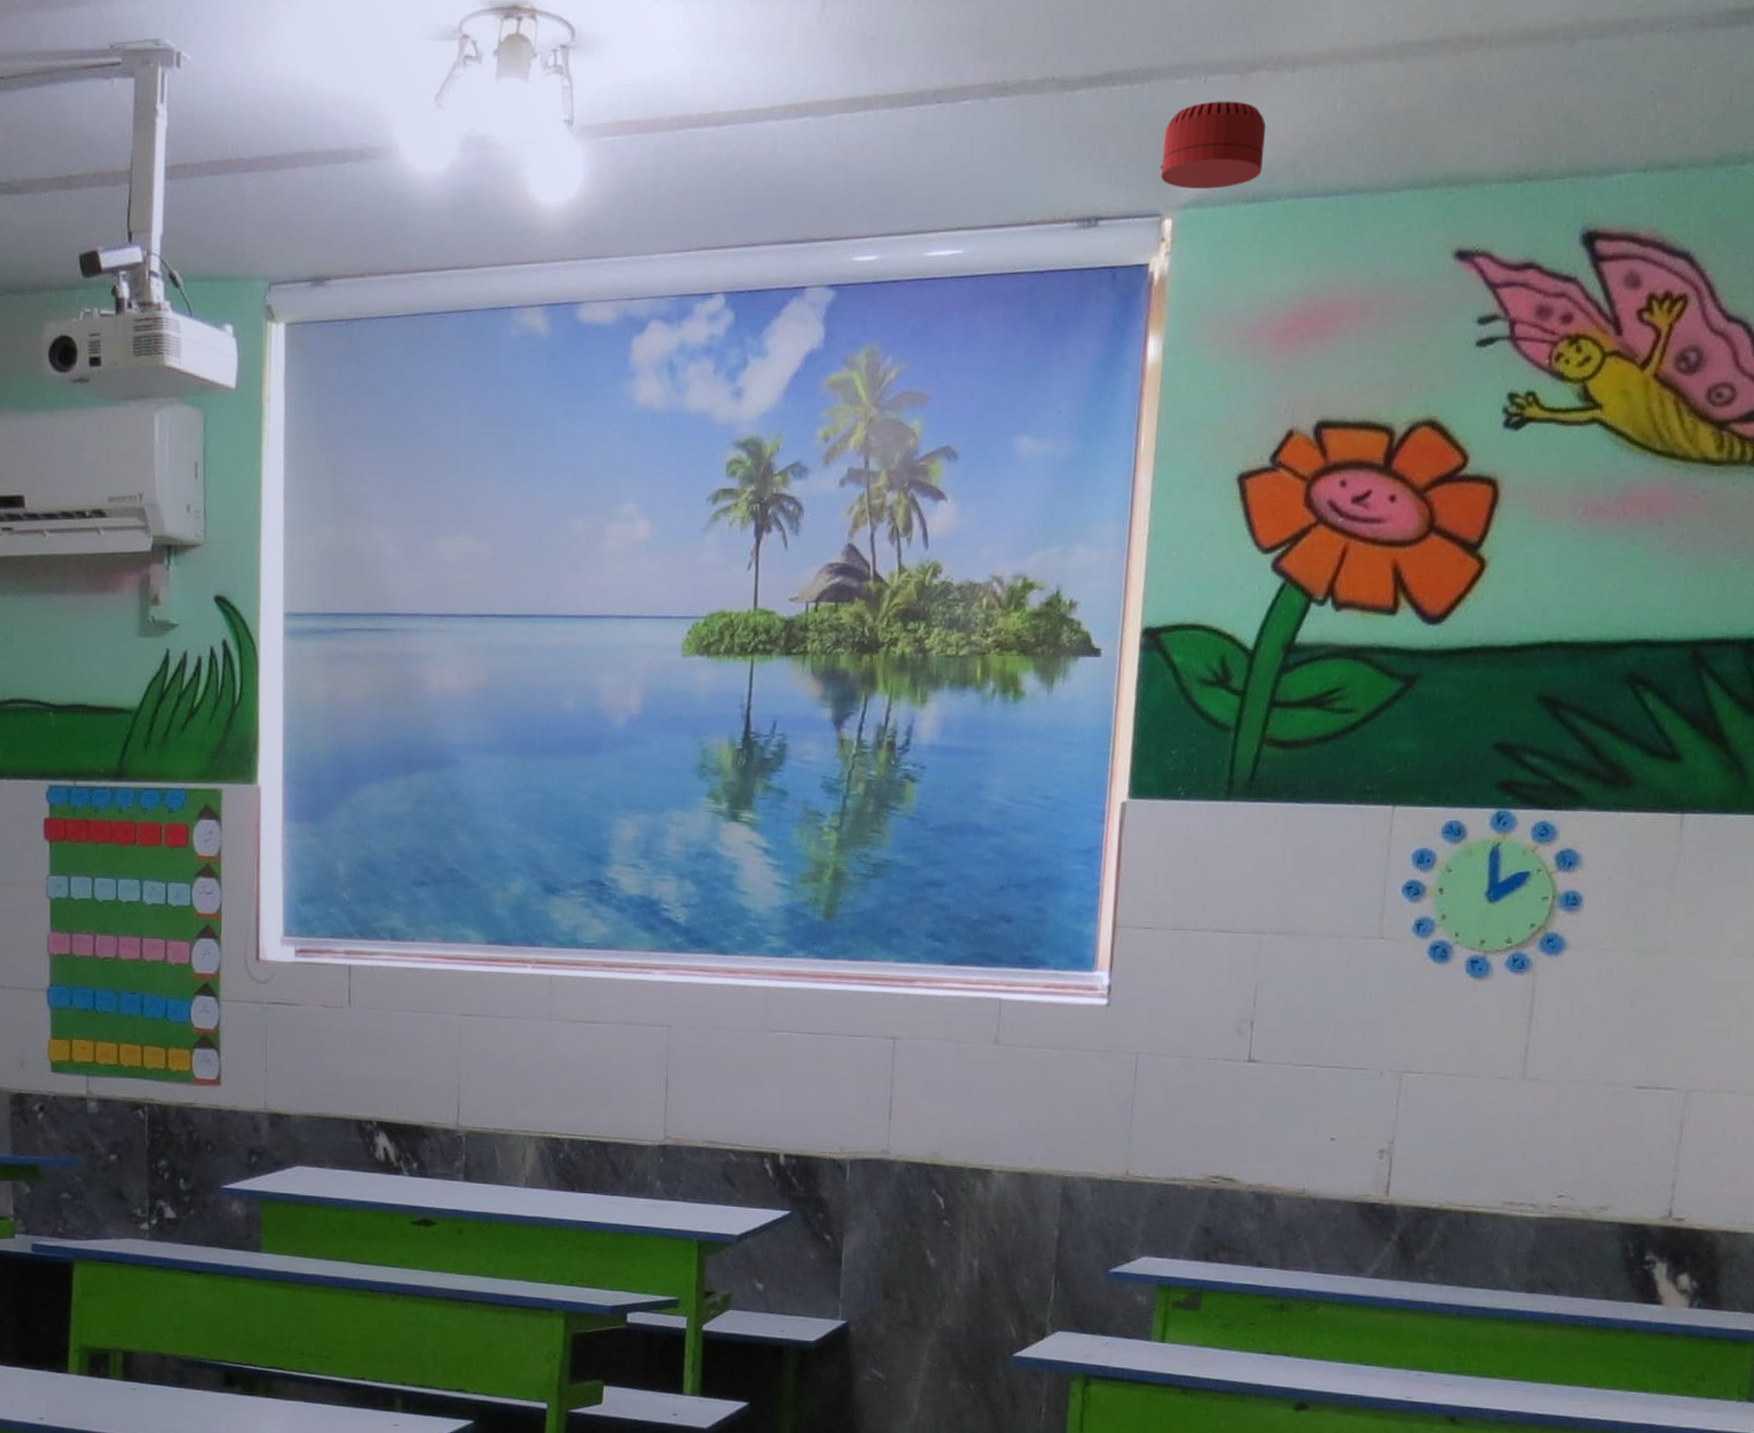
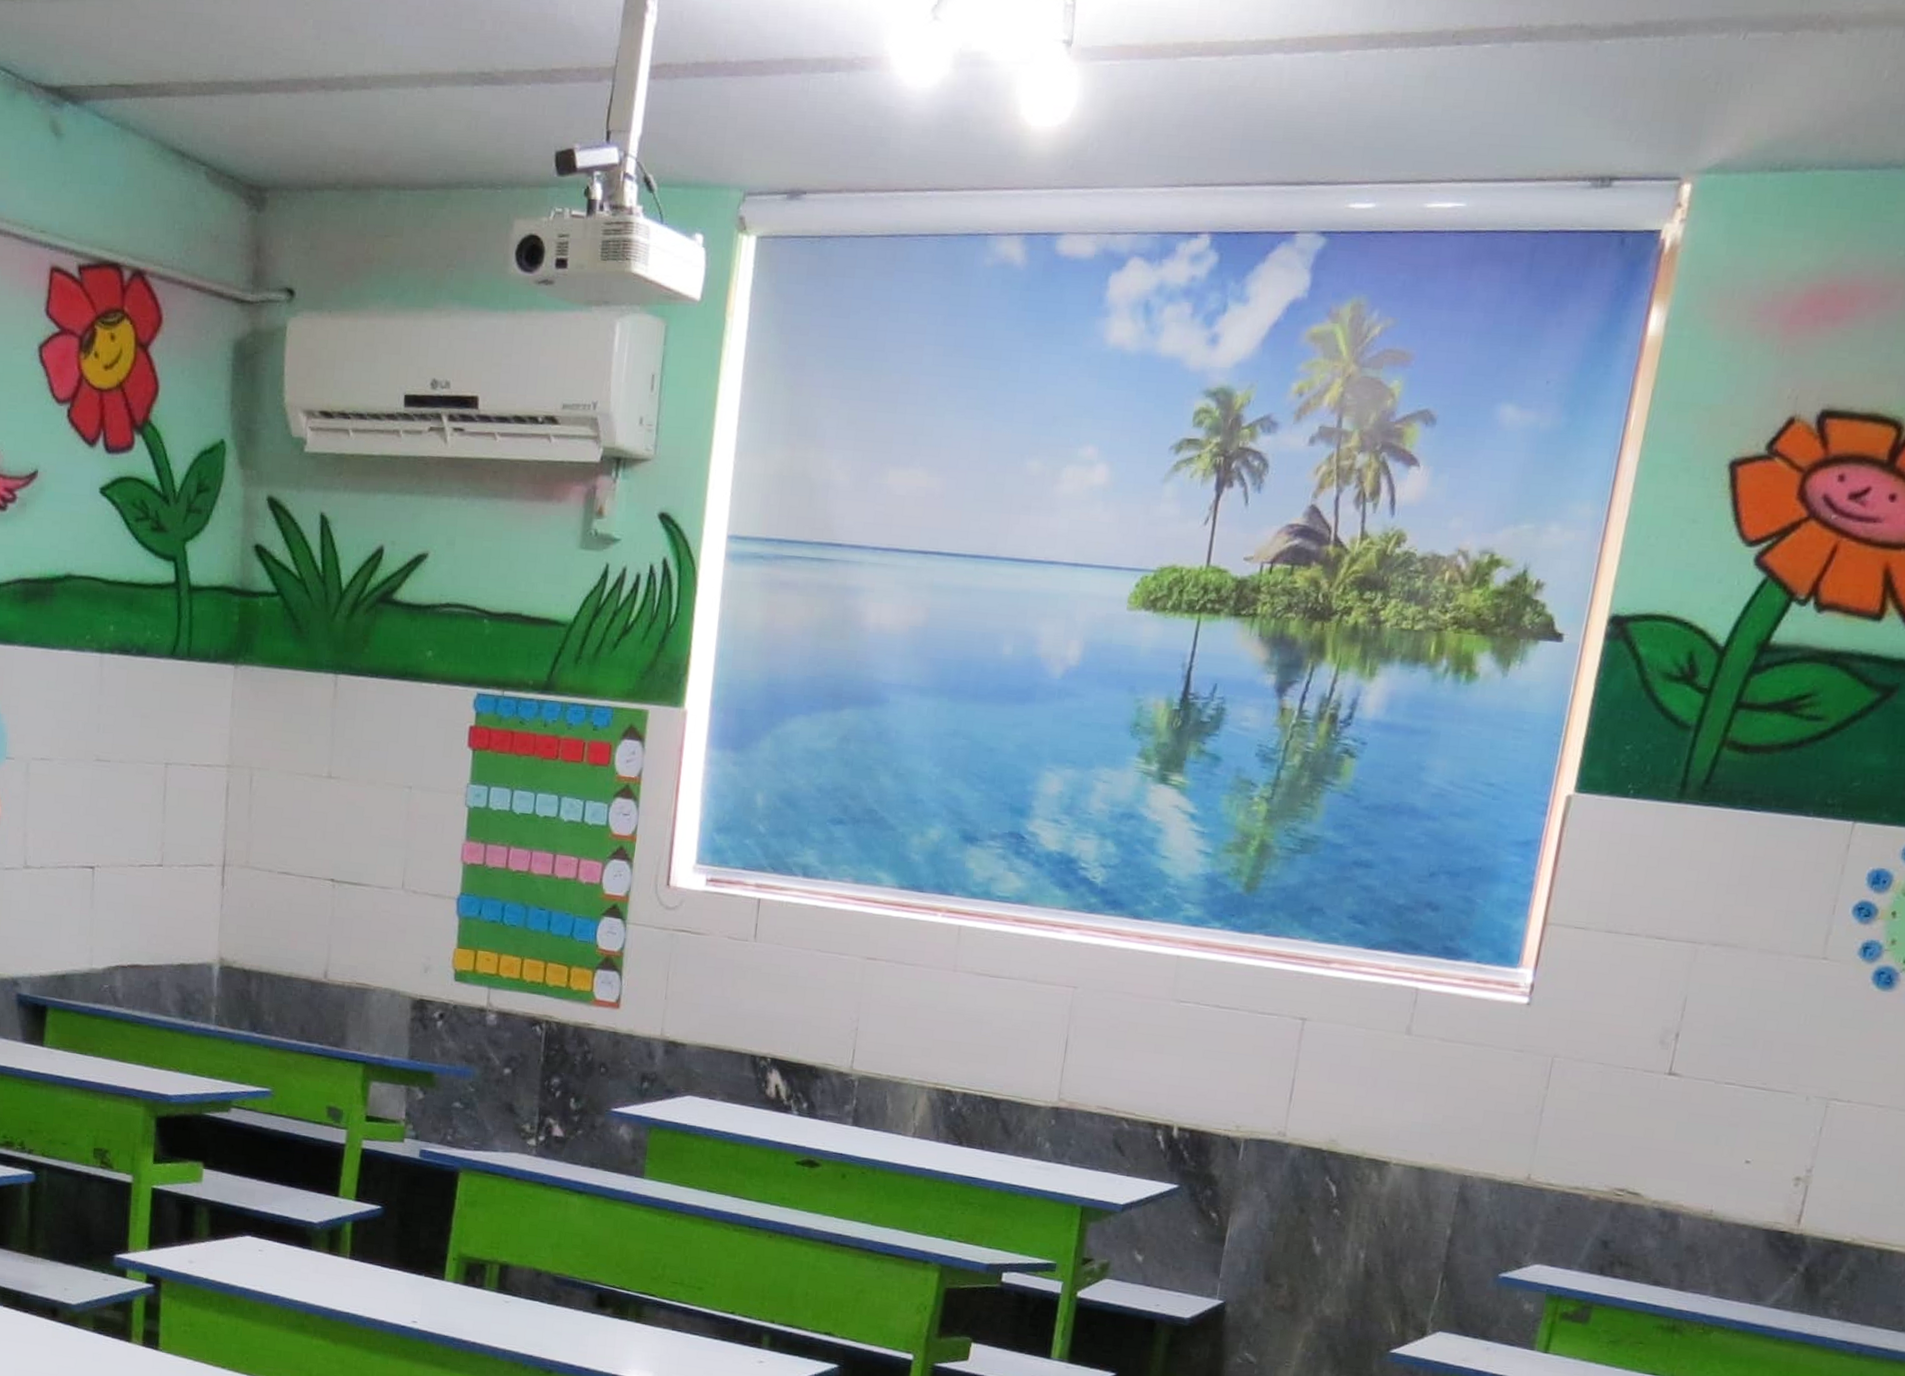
smoke detector: present [1160,101,1266,189] -> none [1685,59,1805,154]

